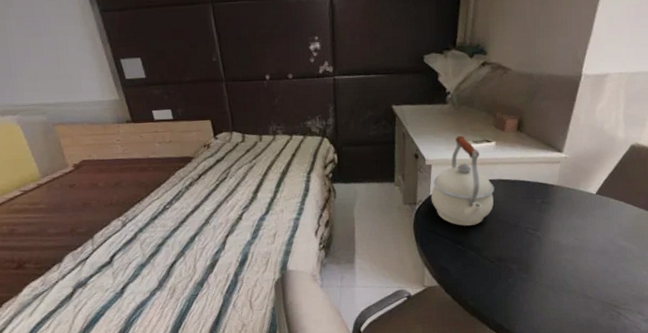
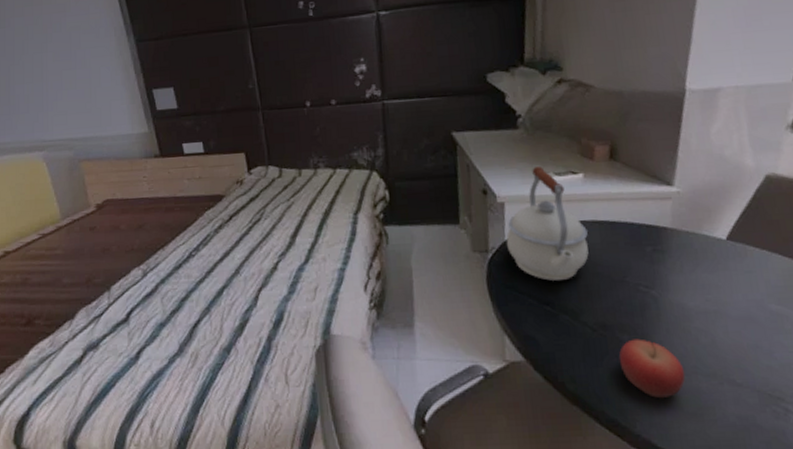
fruit: none [508,267,554,309] -> present [619,338,686,398]

